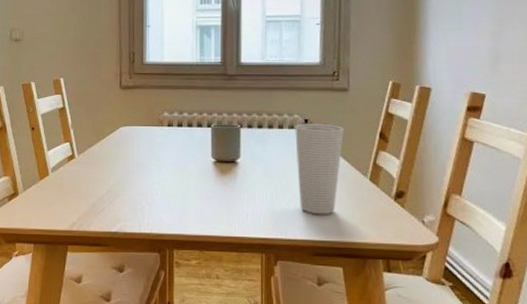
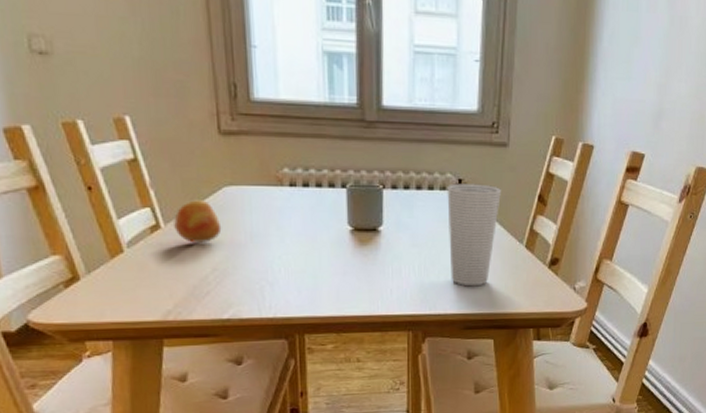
fruit: none [84,137,117,170] -> present [174,200,222,243]

